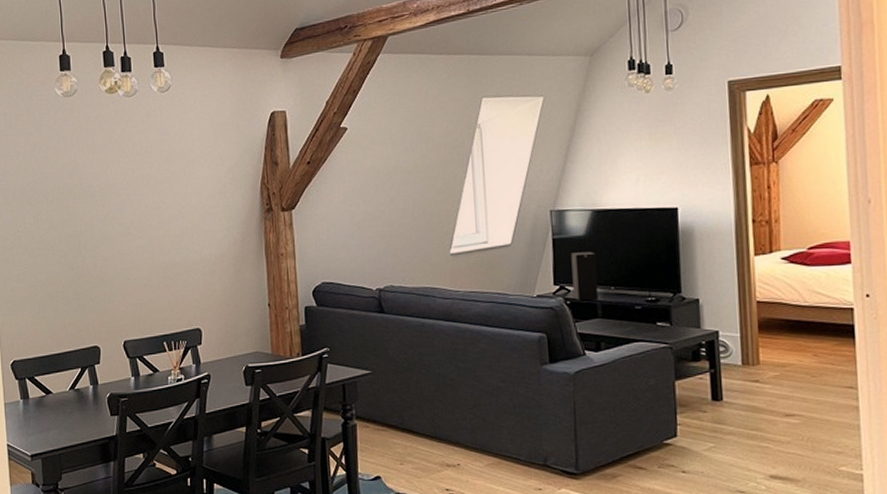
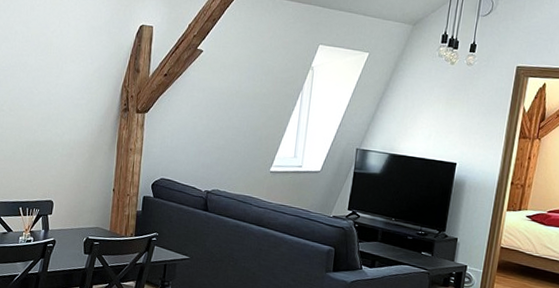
speaker: present [571,251,599,300] -> none [361,186,386,226]

